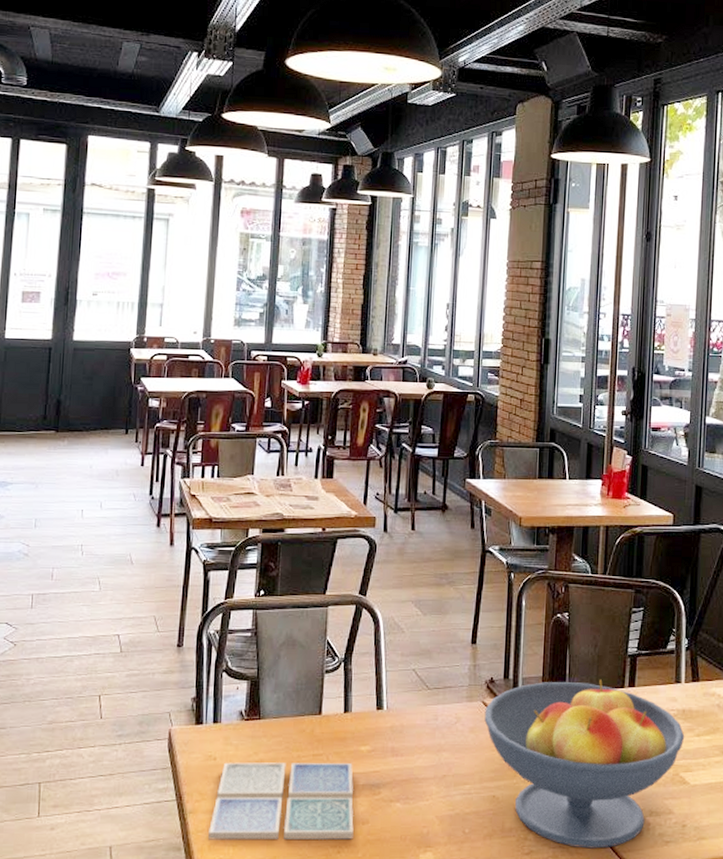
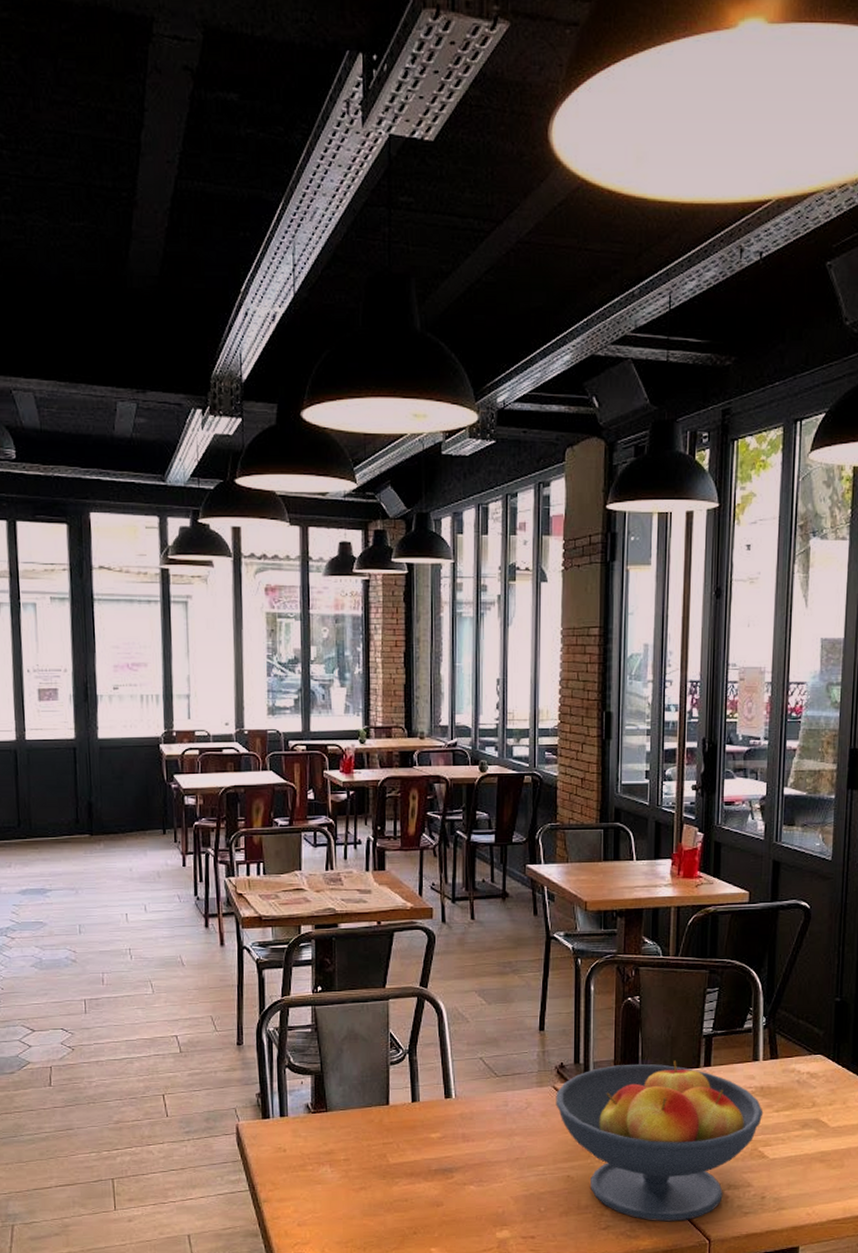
drink coaster: present [208,762,354,840] -> none [284,1149,429,1226]

